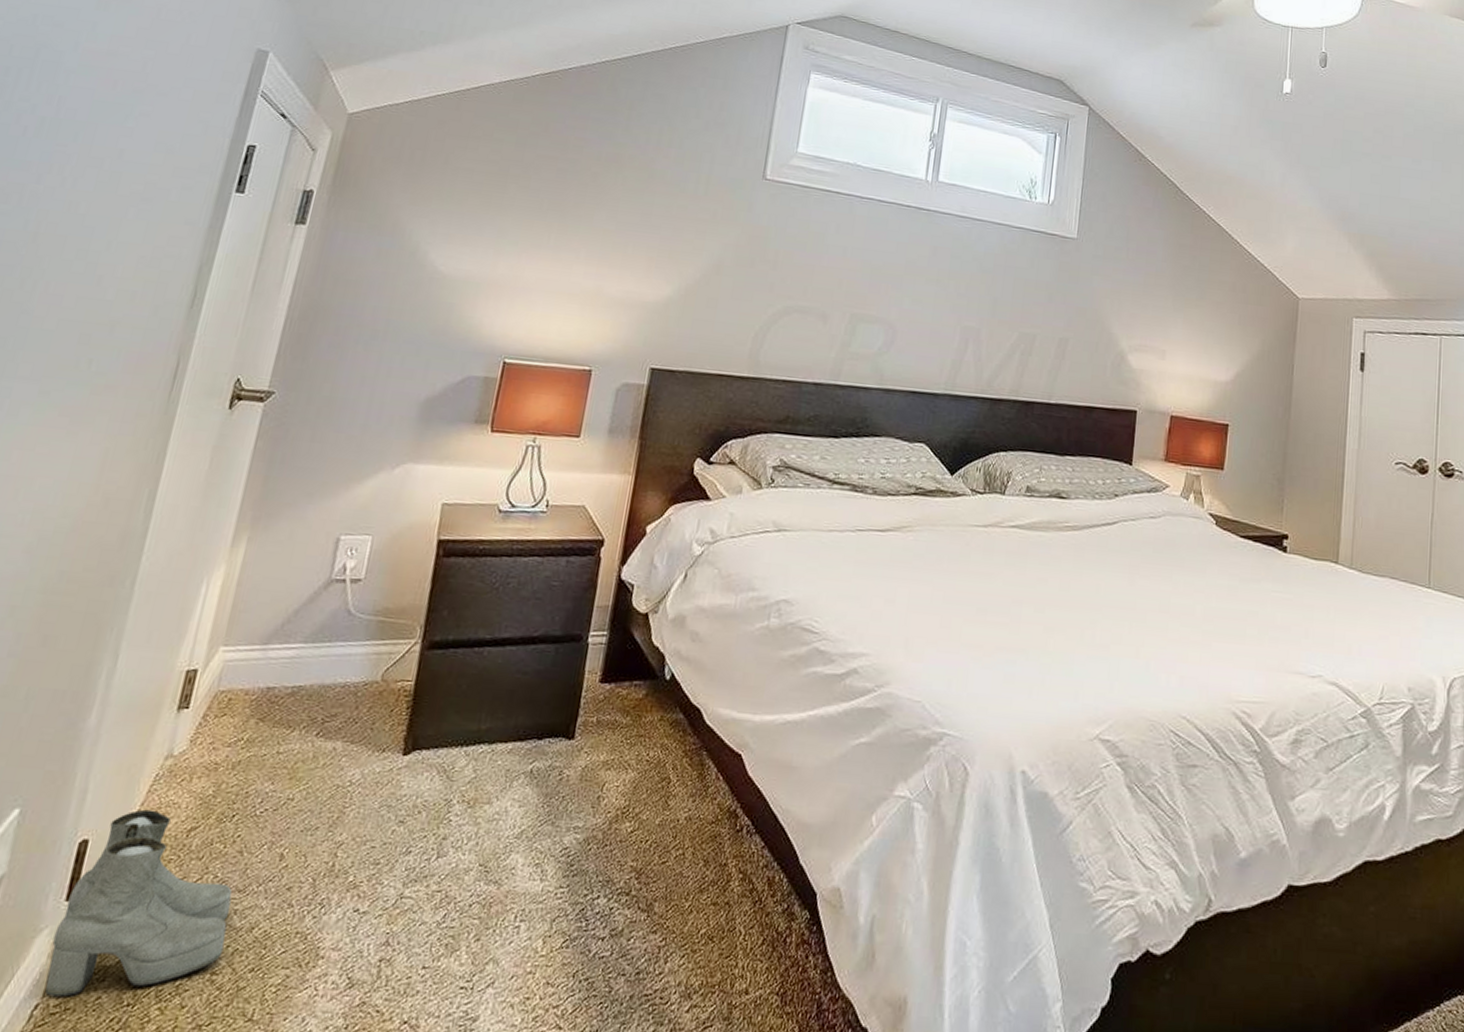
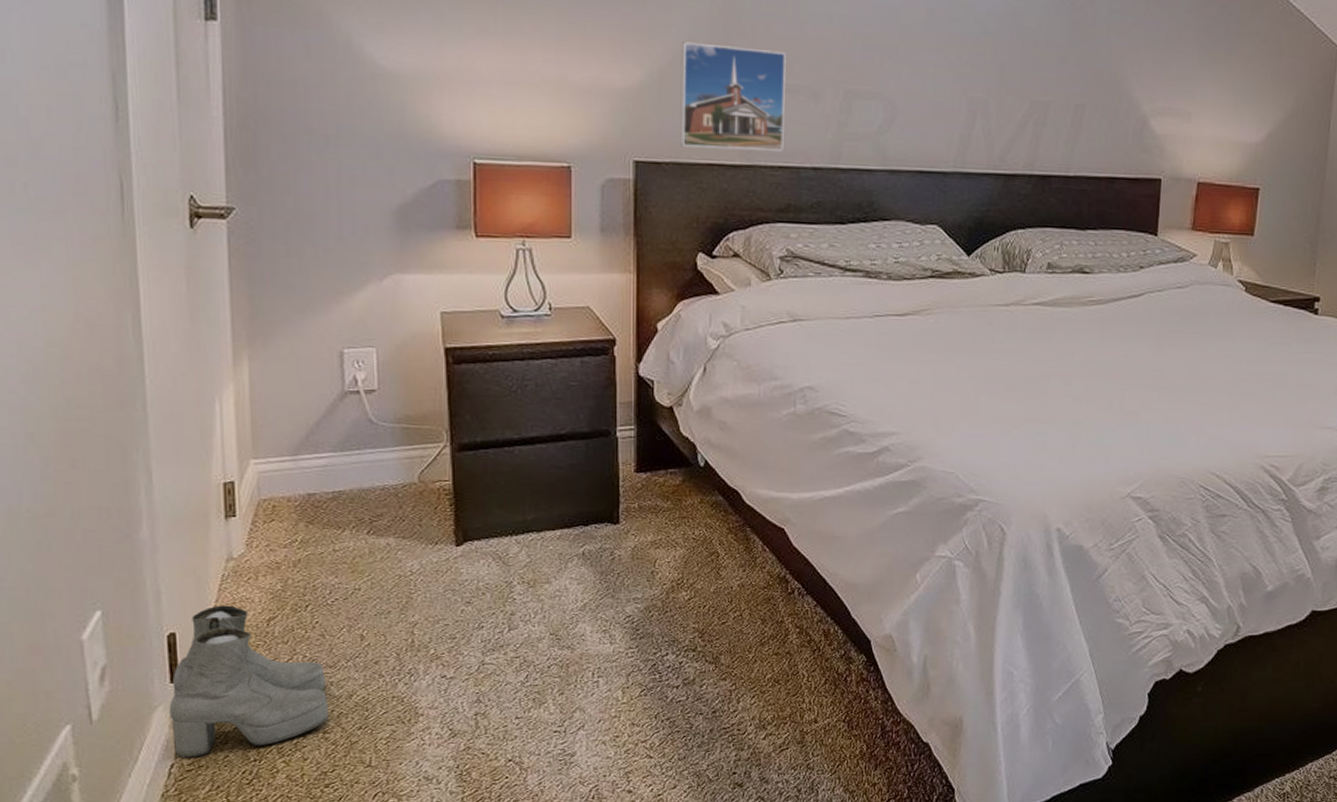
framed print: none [695,264,802,366] -> present [680,42,786,151]

